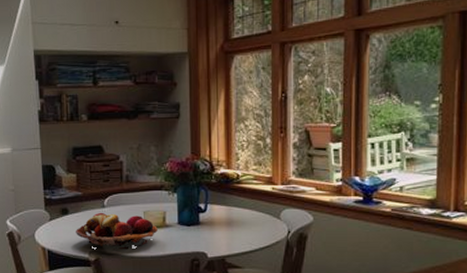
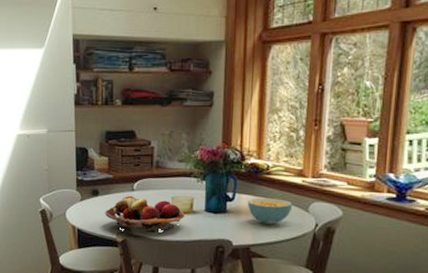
cereal bowl: none [219,207,265,234] -> present [247,198,293,225]

